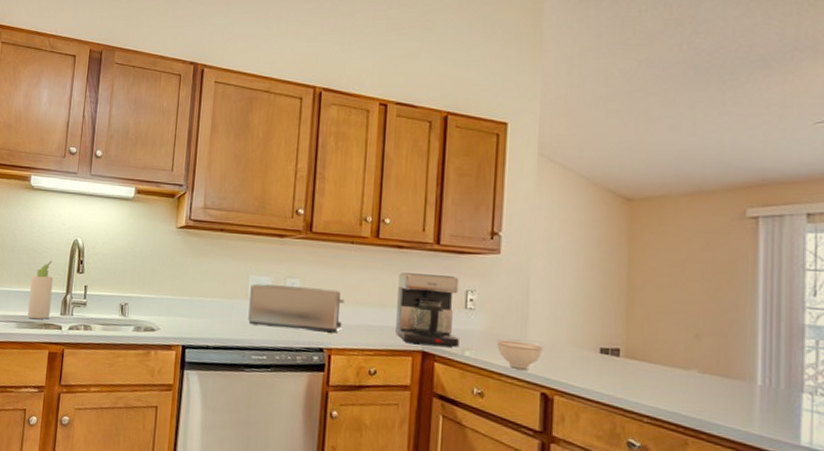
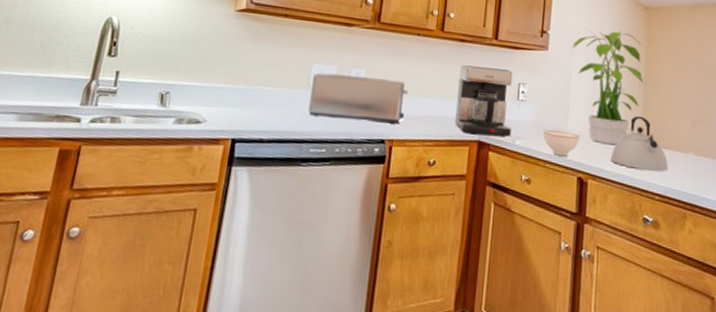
bottle: present [27,260,54,320] -> none [34,40,76,110]
potted plant: none [528,227,626,359] -> present [571,29,644,146]
kettle: none [582,325,662,391] -> present [610,115,669,172]

